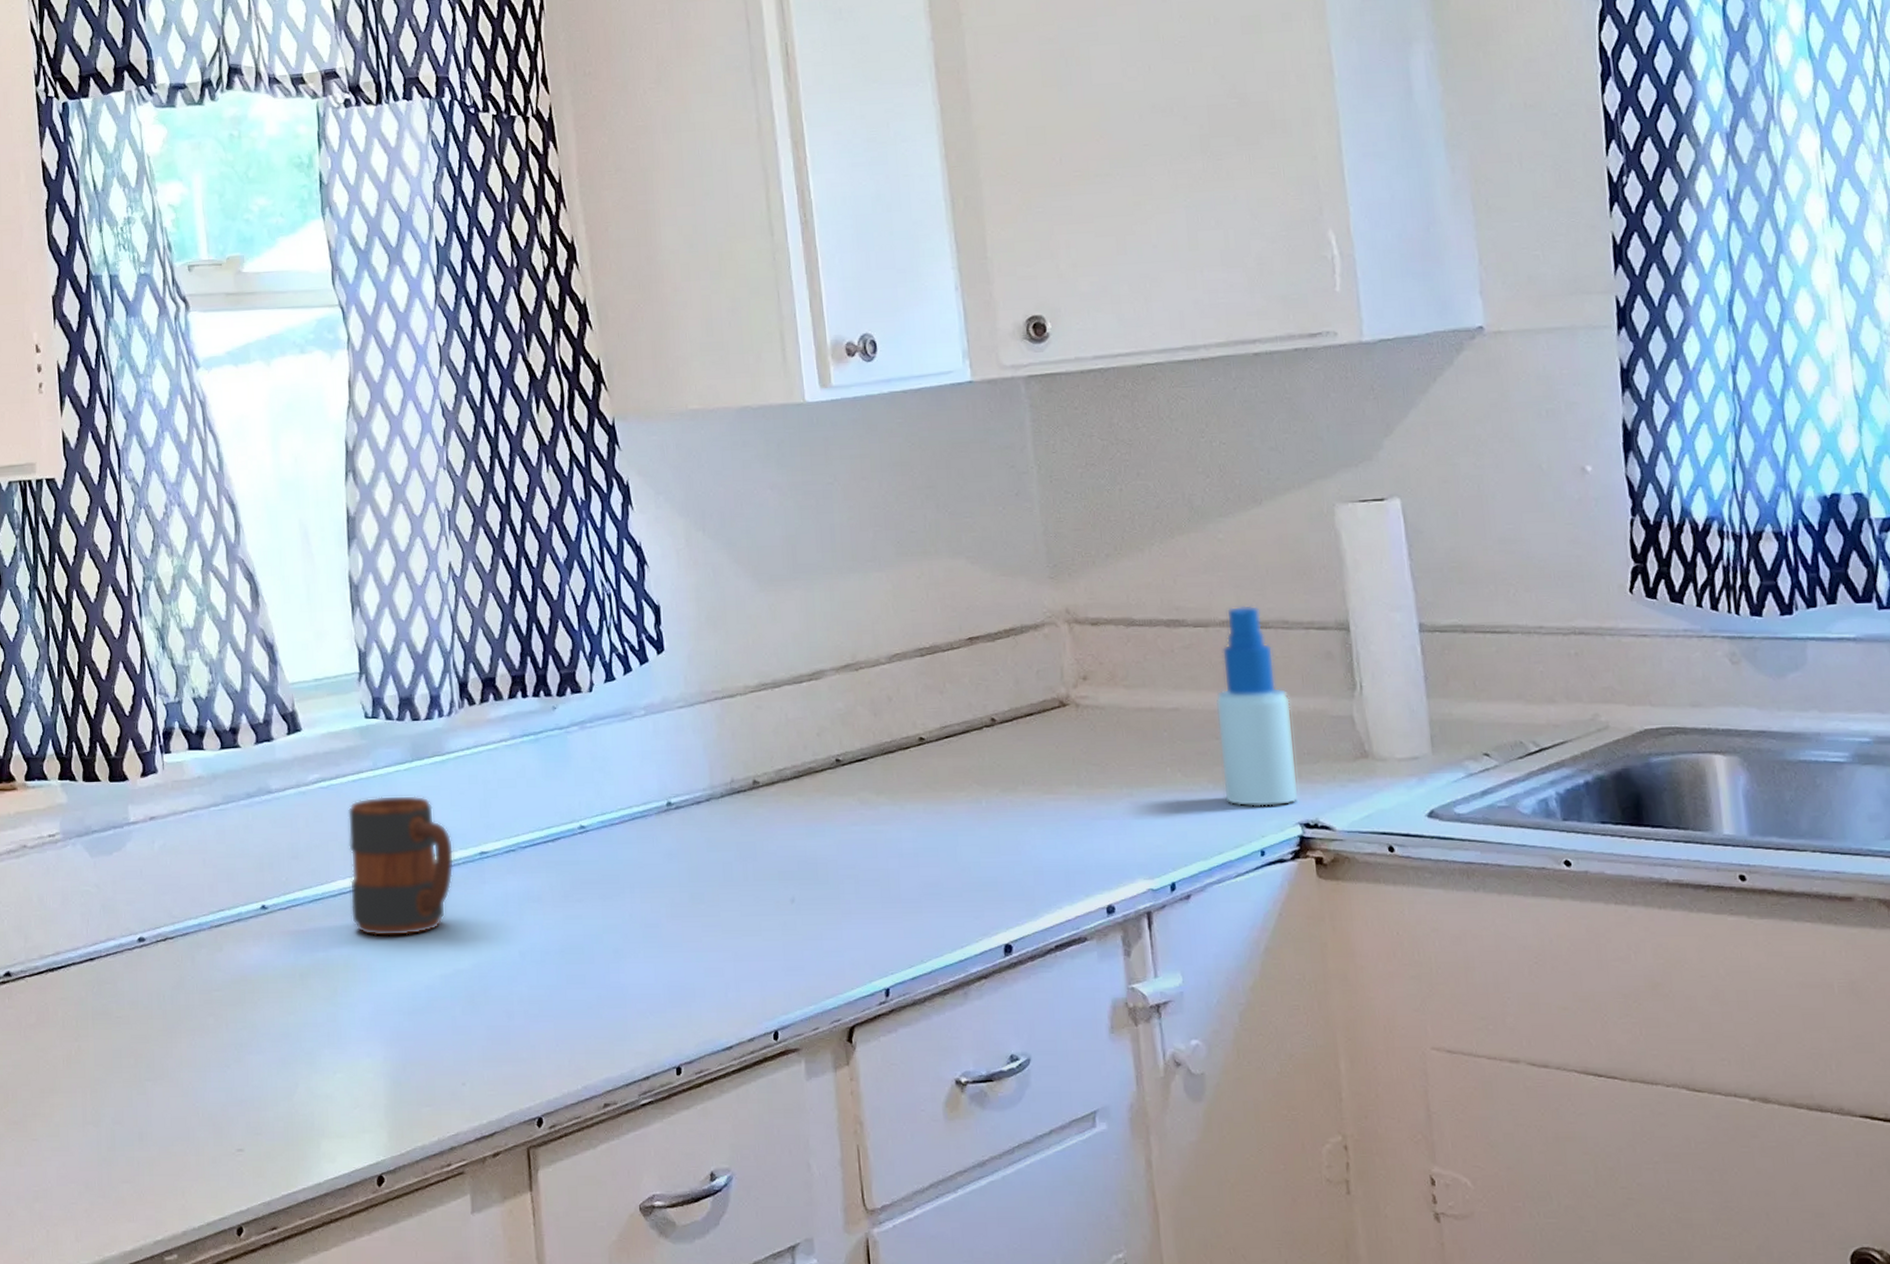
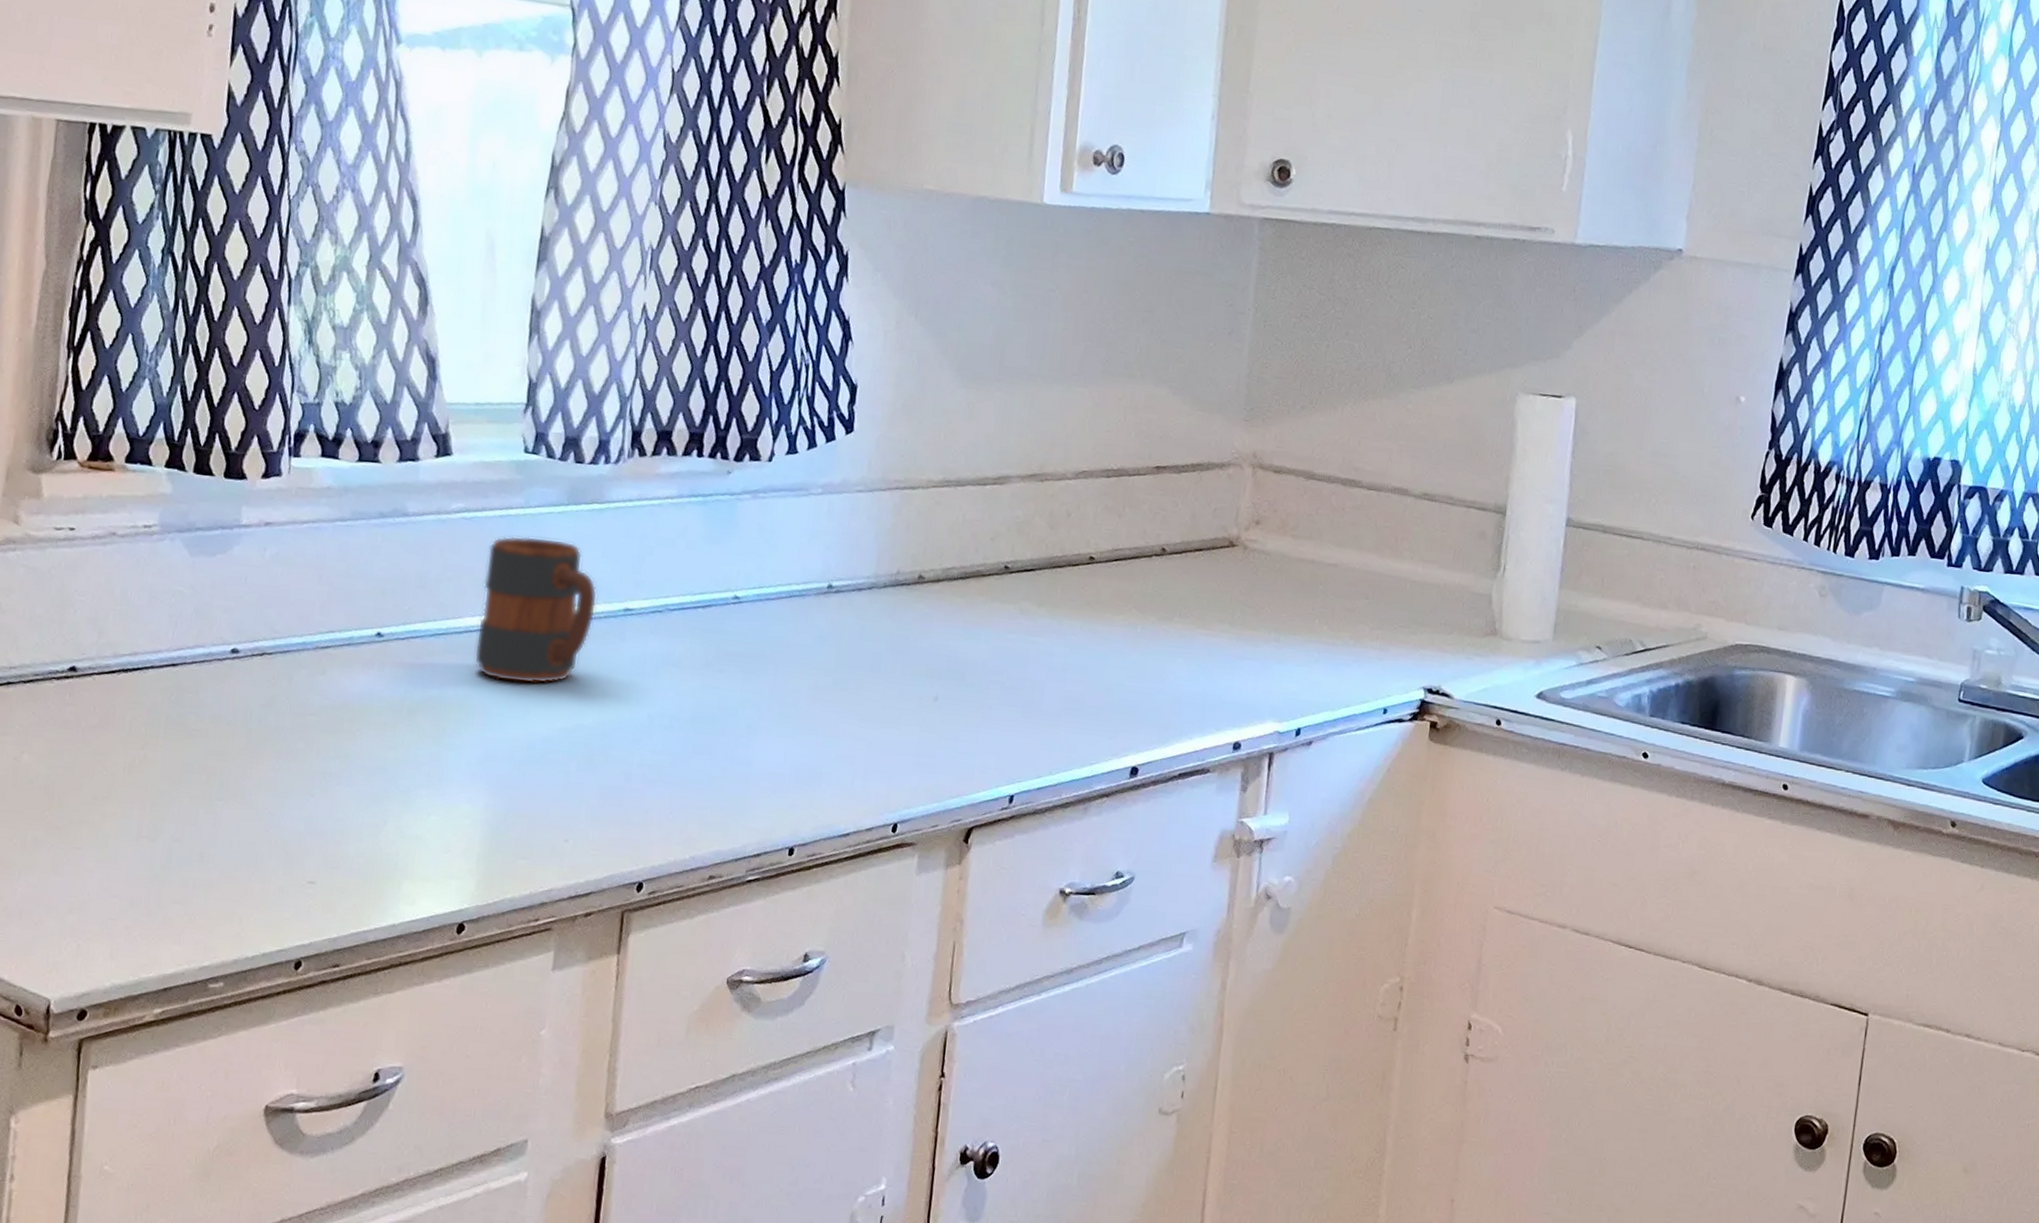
spray bottle: present [1215,605,1300,807] -> none [1361,475,1439,670]

